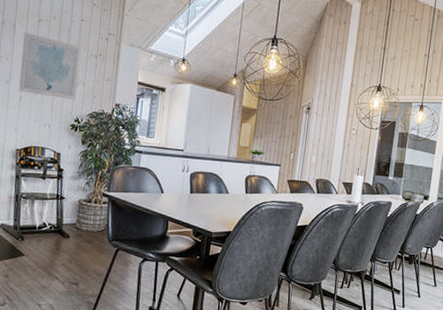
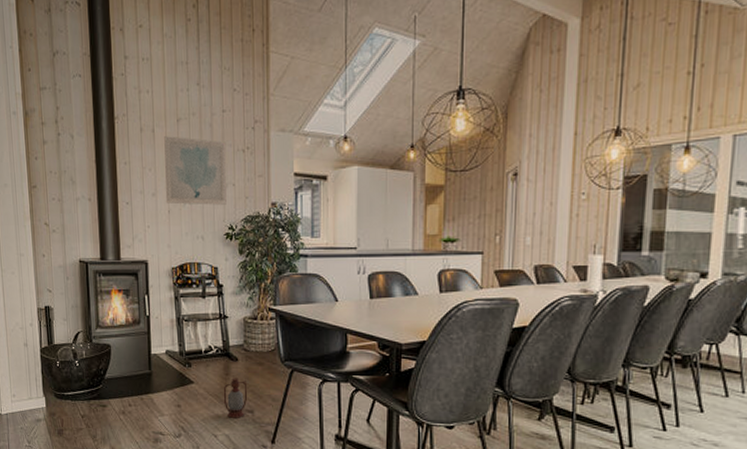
lantern: none [51,243,76,290] -> present [223,367,248,418]

